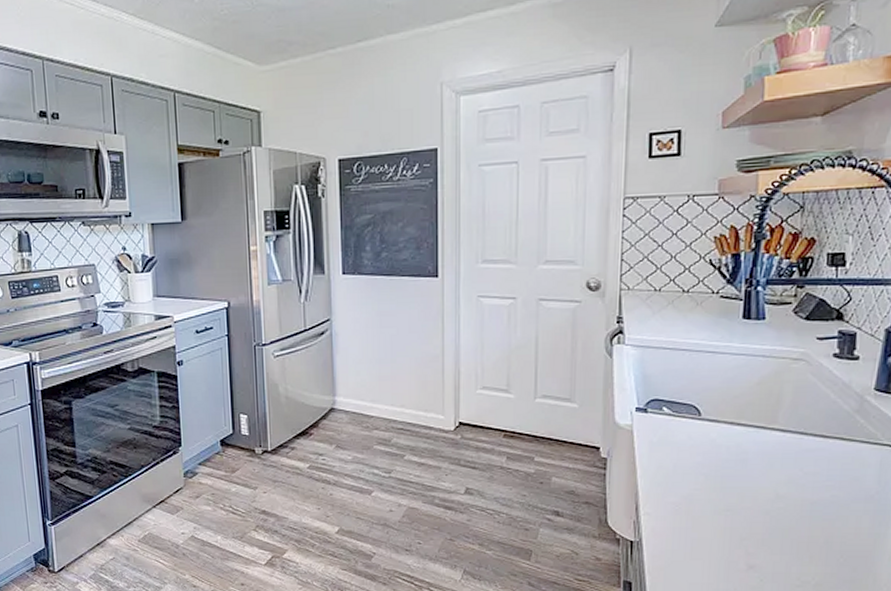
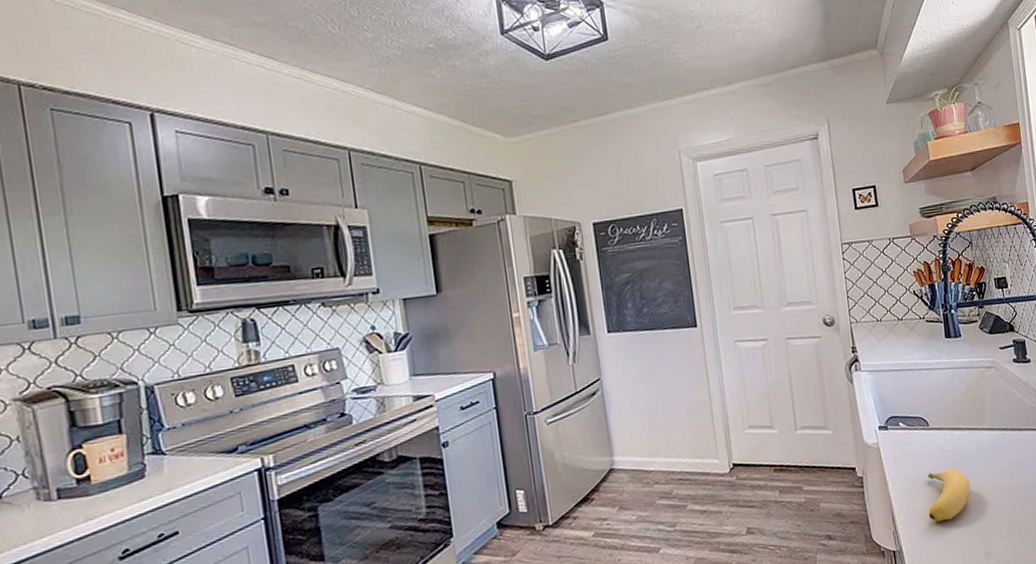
banana: none [681,466,743,521] -> present [927,468,971,522]

